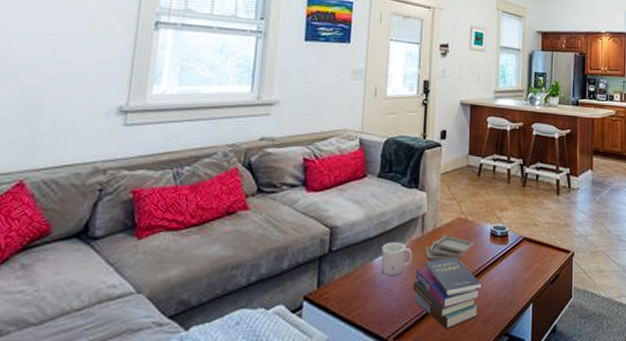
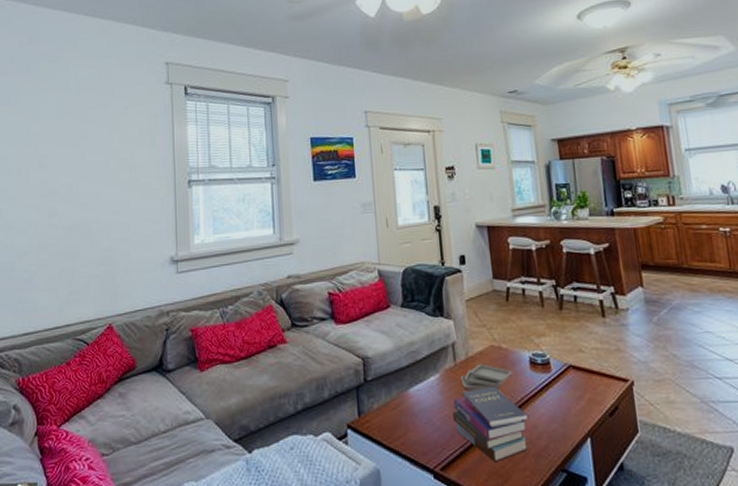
mug: present [381,241,413,276] -> none [415,371,448,406]

